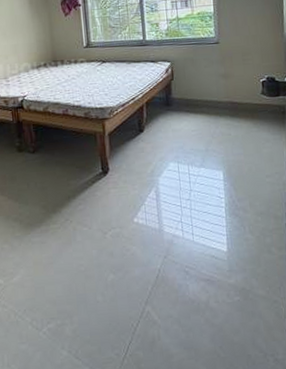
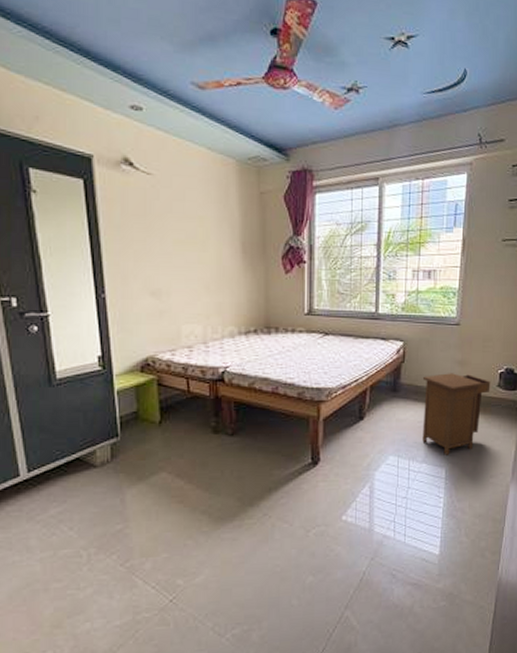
nightstand: none [191,85,255,159] -> present [422,373,491,455]

